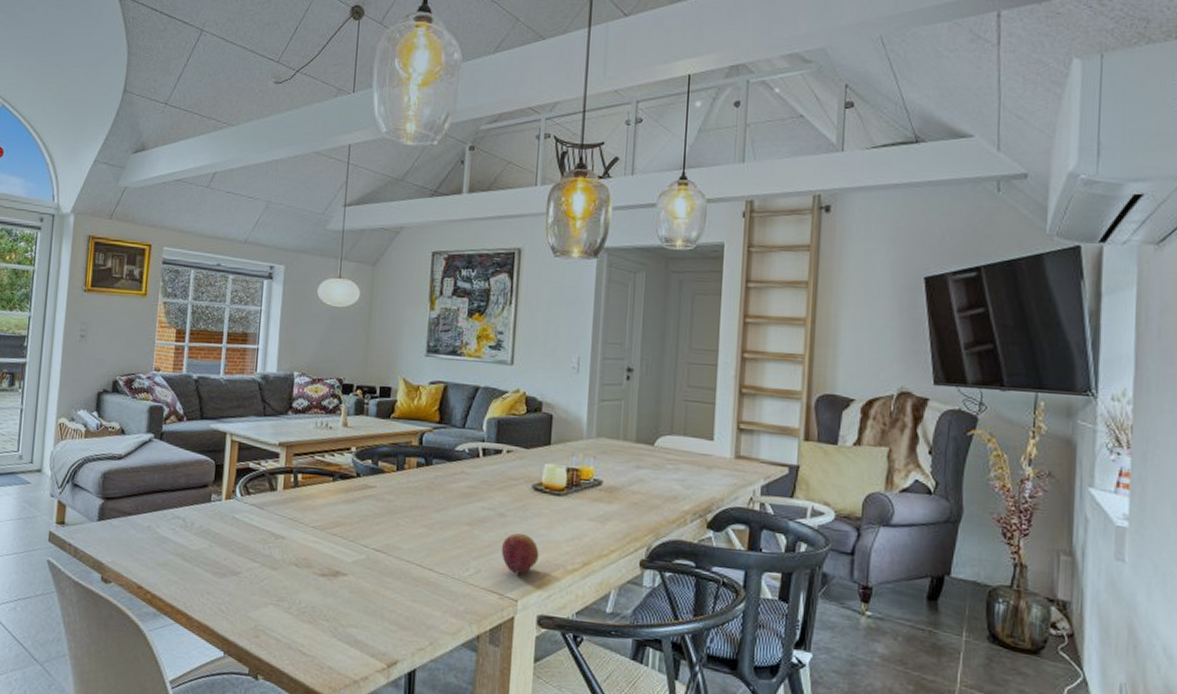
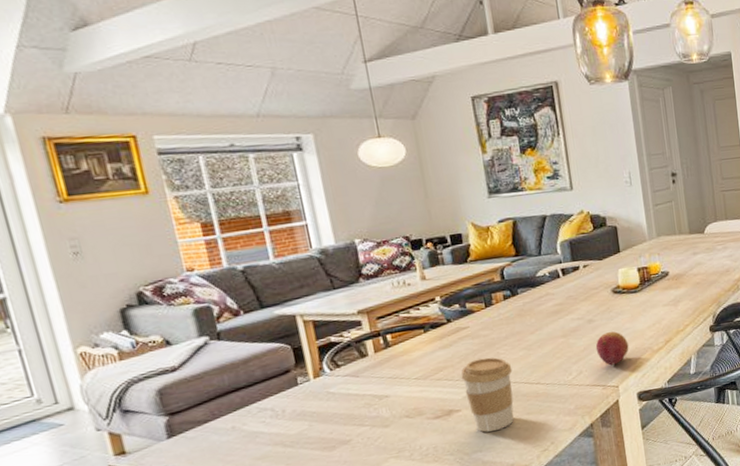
coffee cup: none [356,524,408,610] -> present [461,357,514,433]

